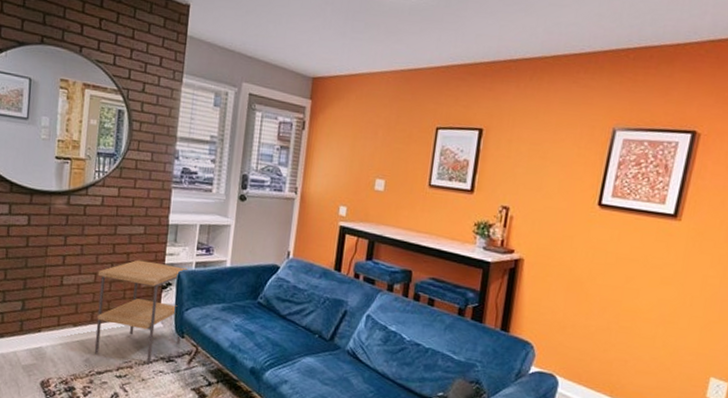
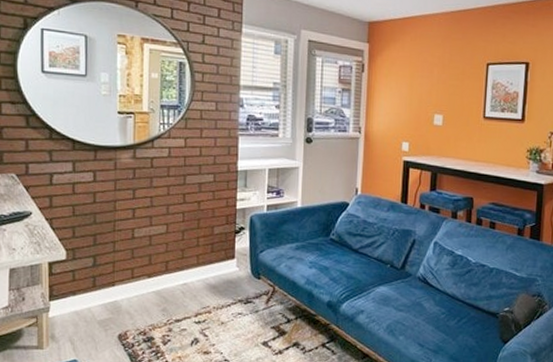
side table: present [94,259,188,365] -> none [169,207,260,308]

